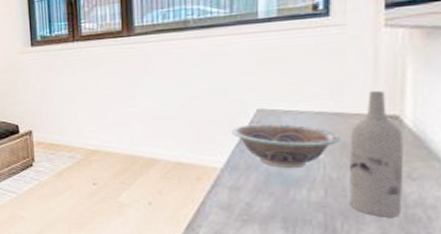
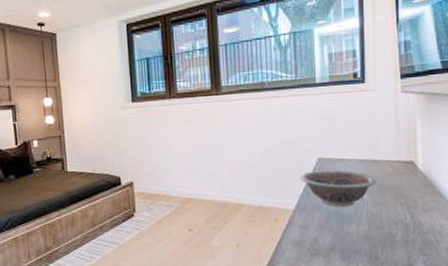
wine bottle: present [349,90,404,217] -> none [383,141,420,243]

